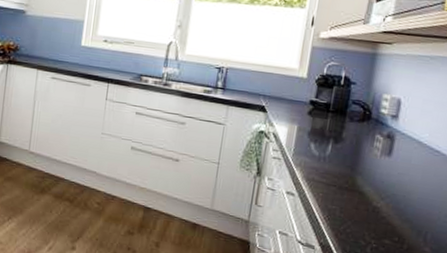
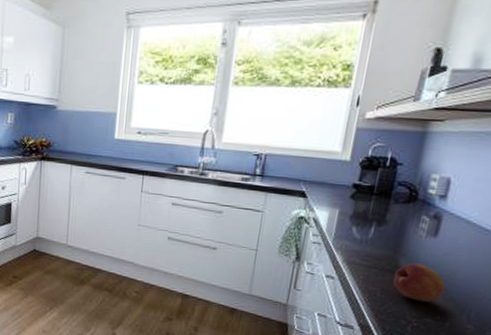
fruit: none [351,182,401,223] -> present [393,263,445,302]

